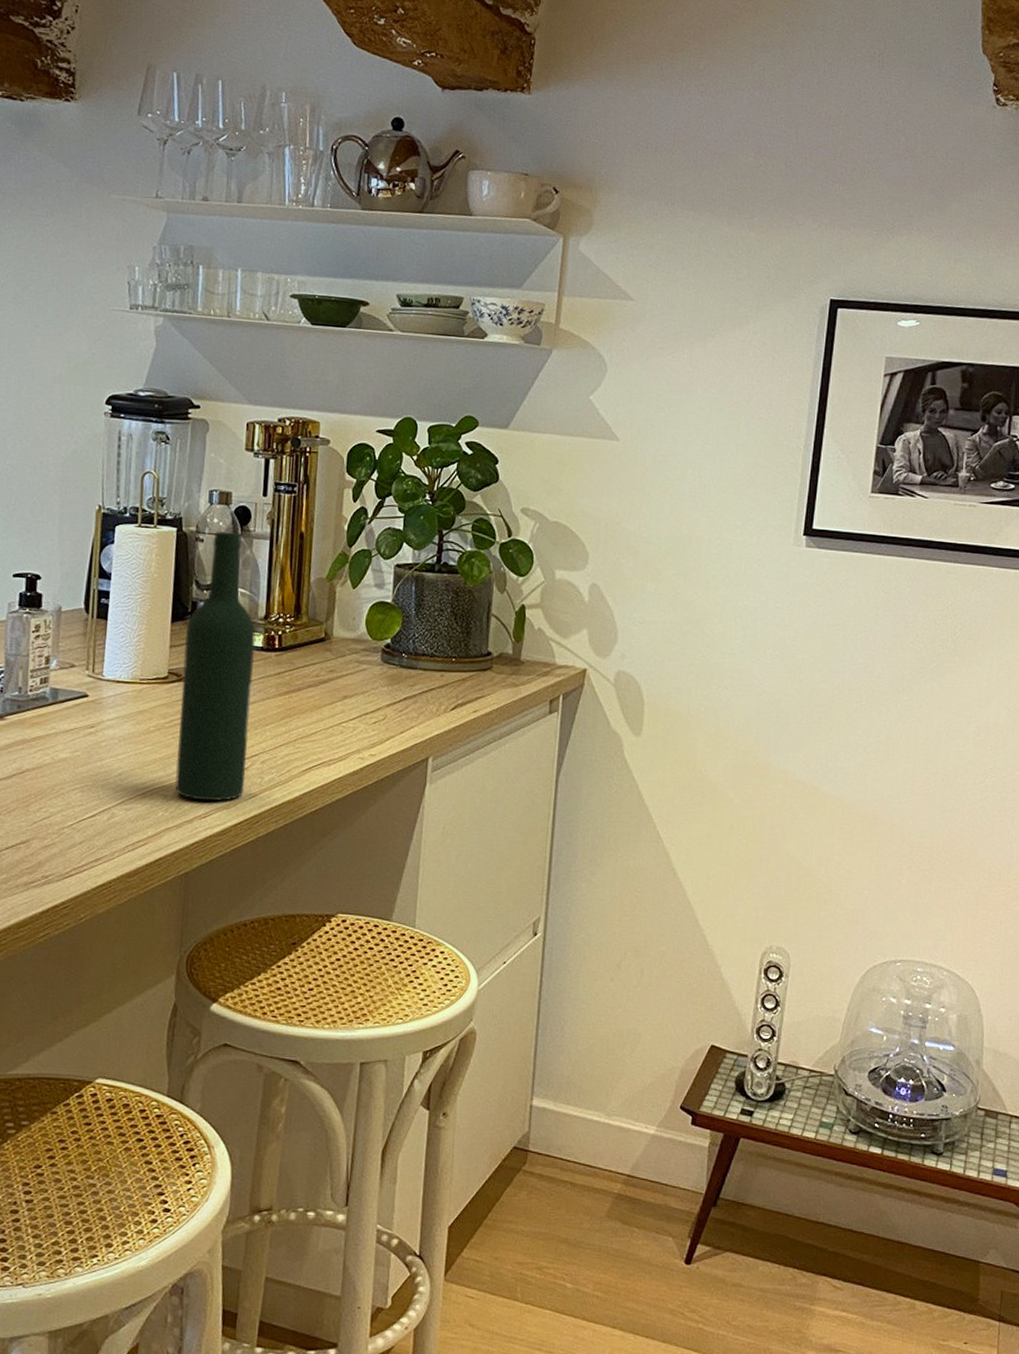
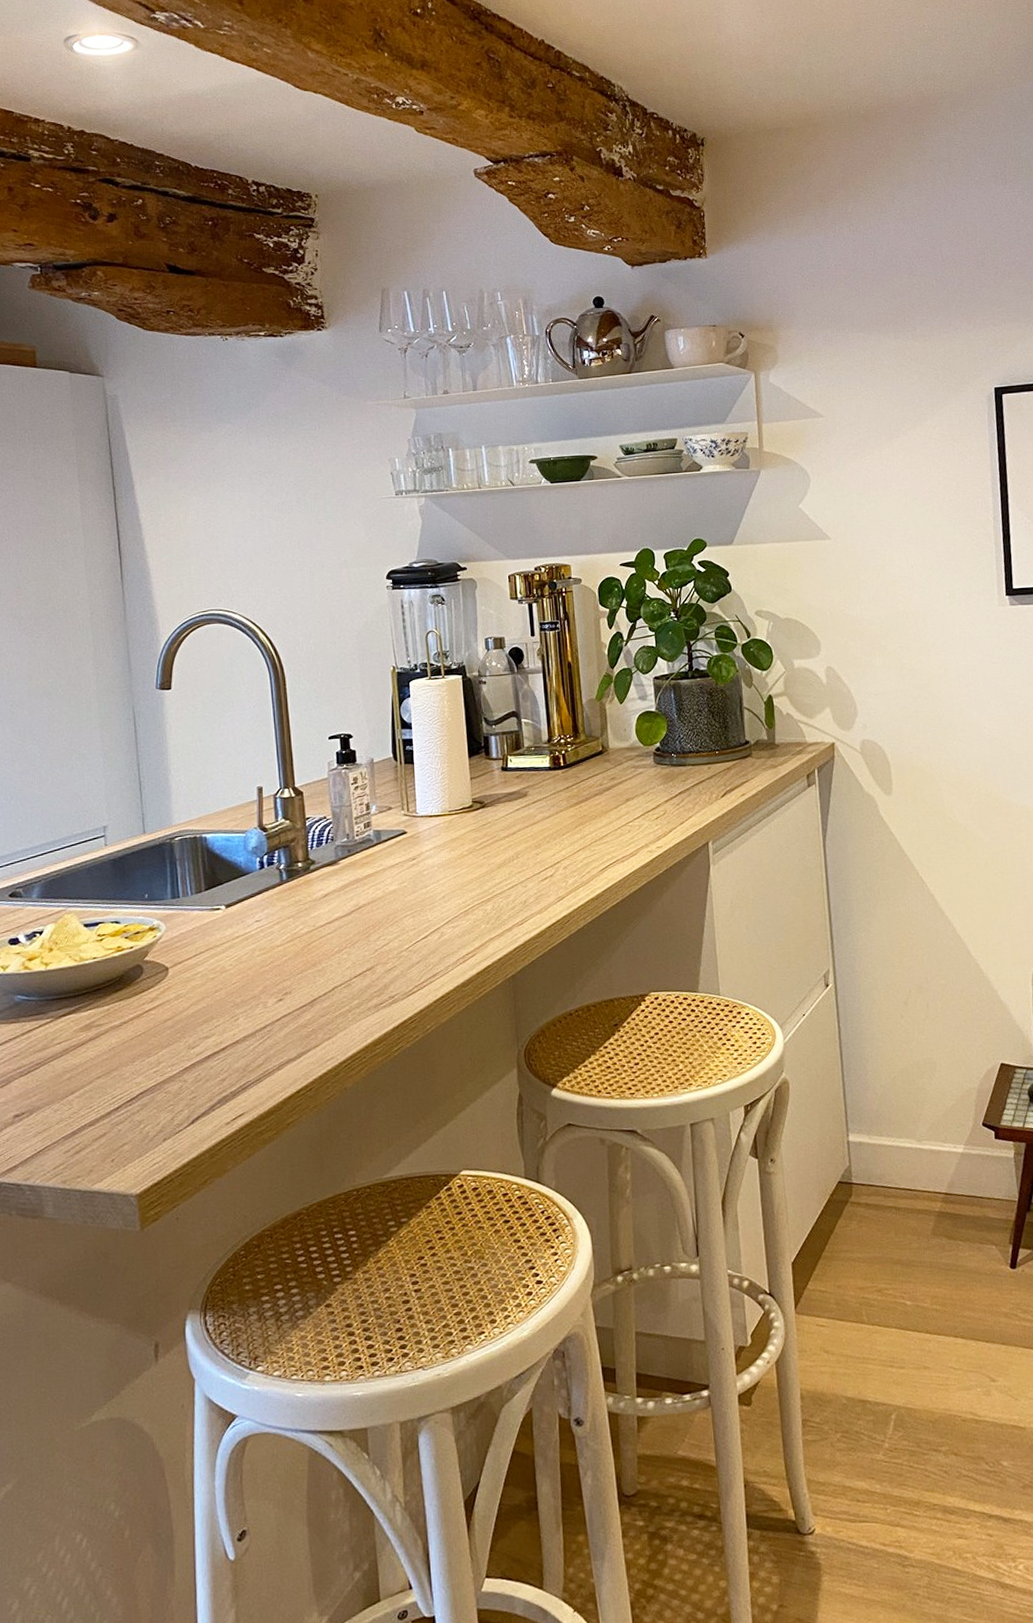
wine bottle: present [175,531,256,802] -> none [482,671,553,910]

